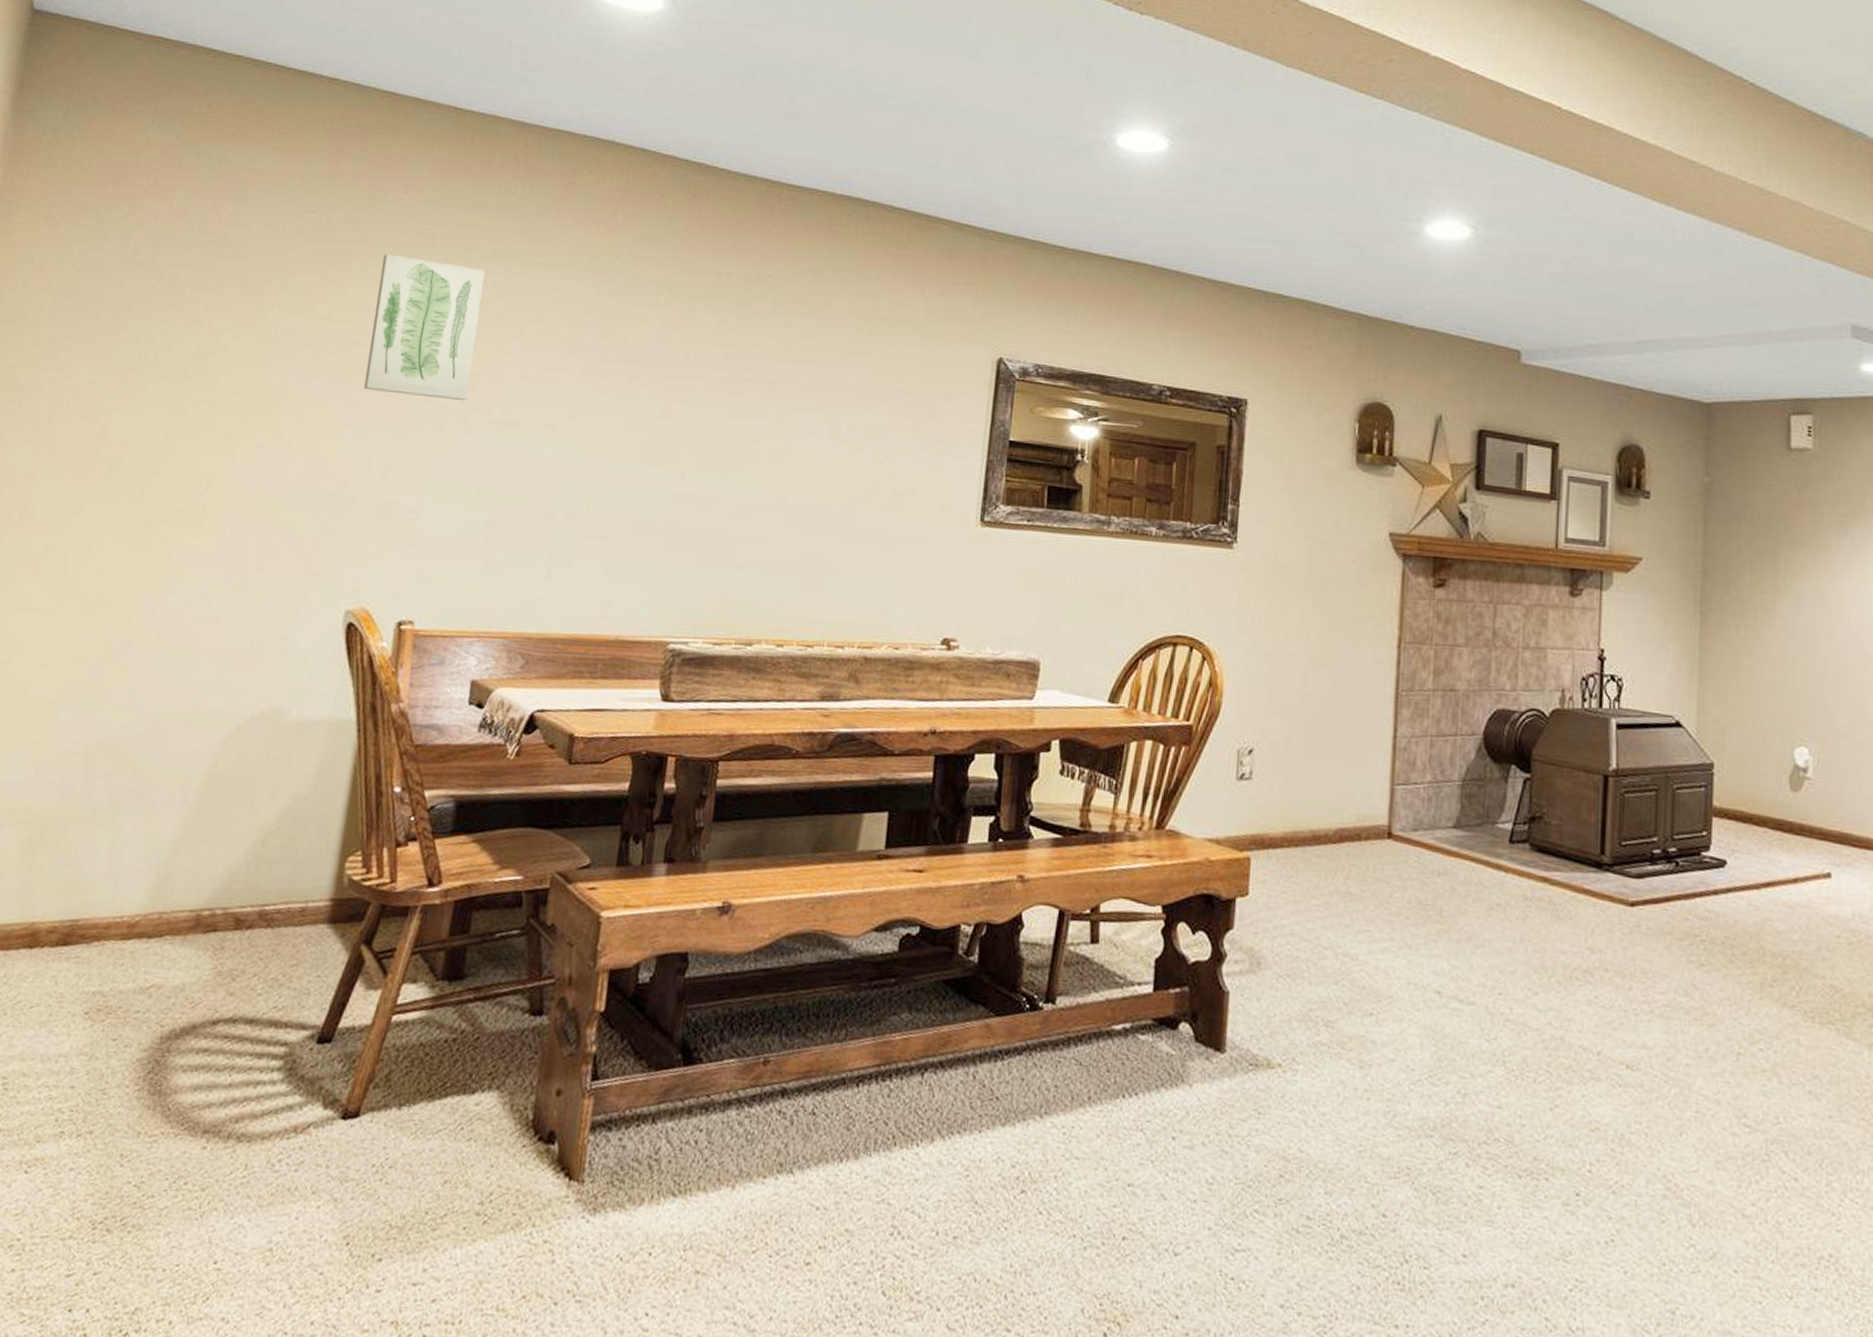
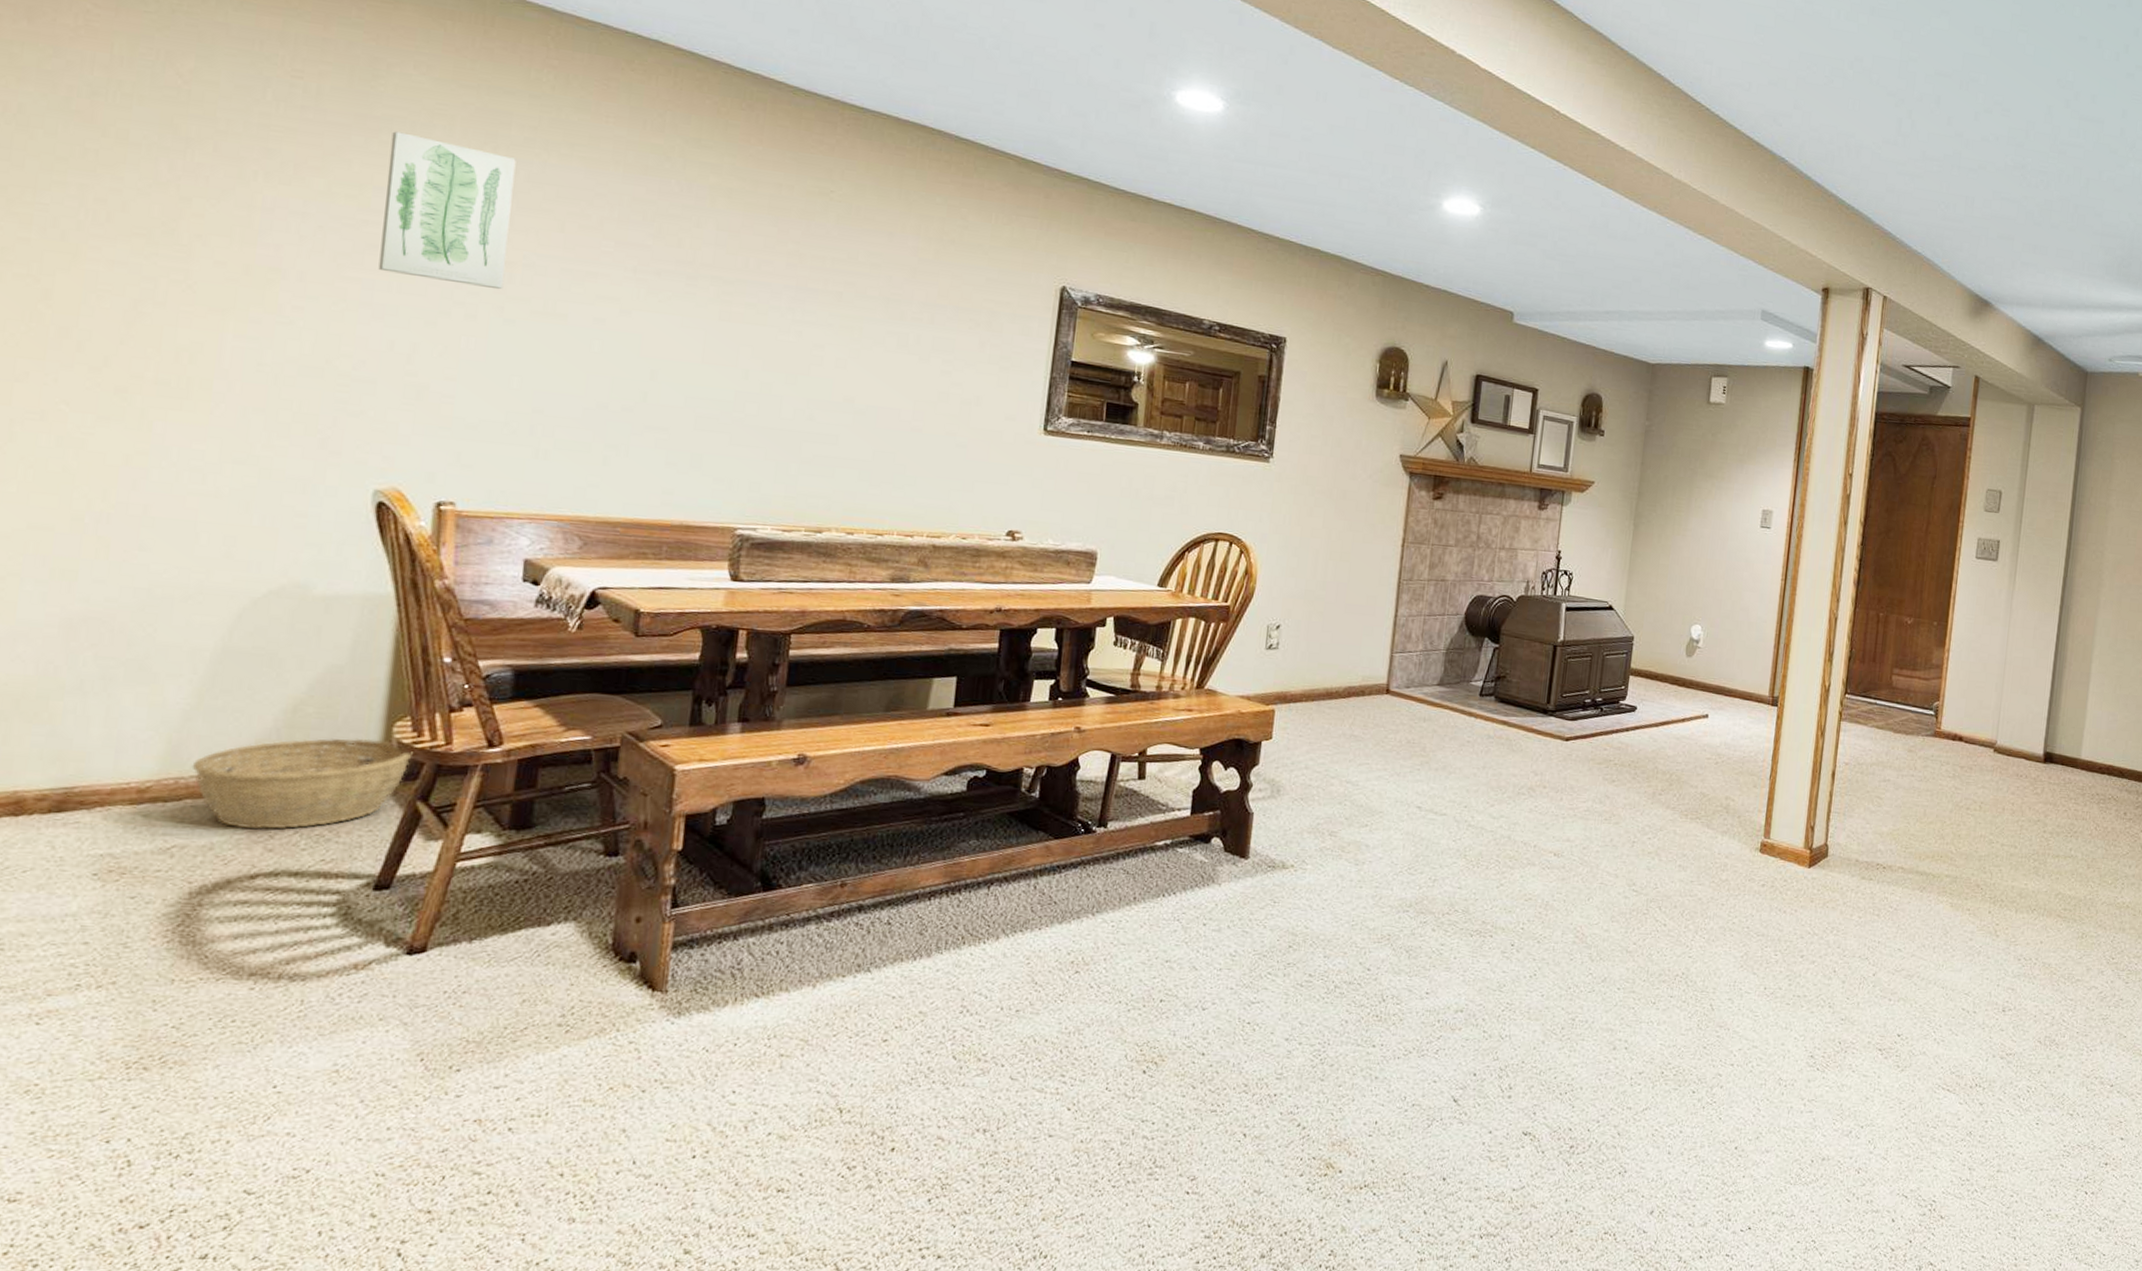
basket: none [174,873,361,972] -> present [191,738,413,830]

